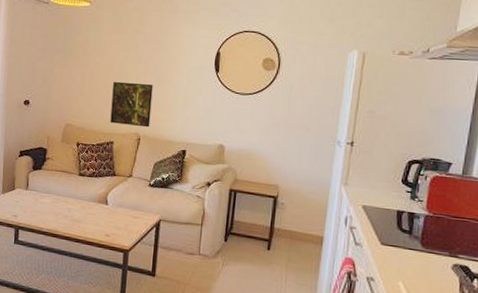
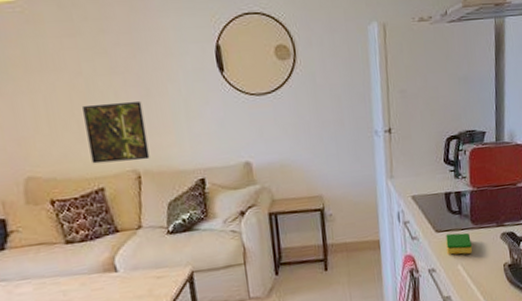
dish sponge: none [390,249,418,274] -> present [446,232,472,255]

